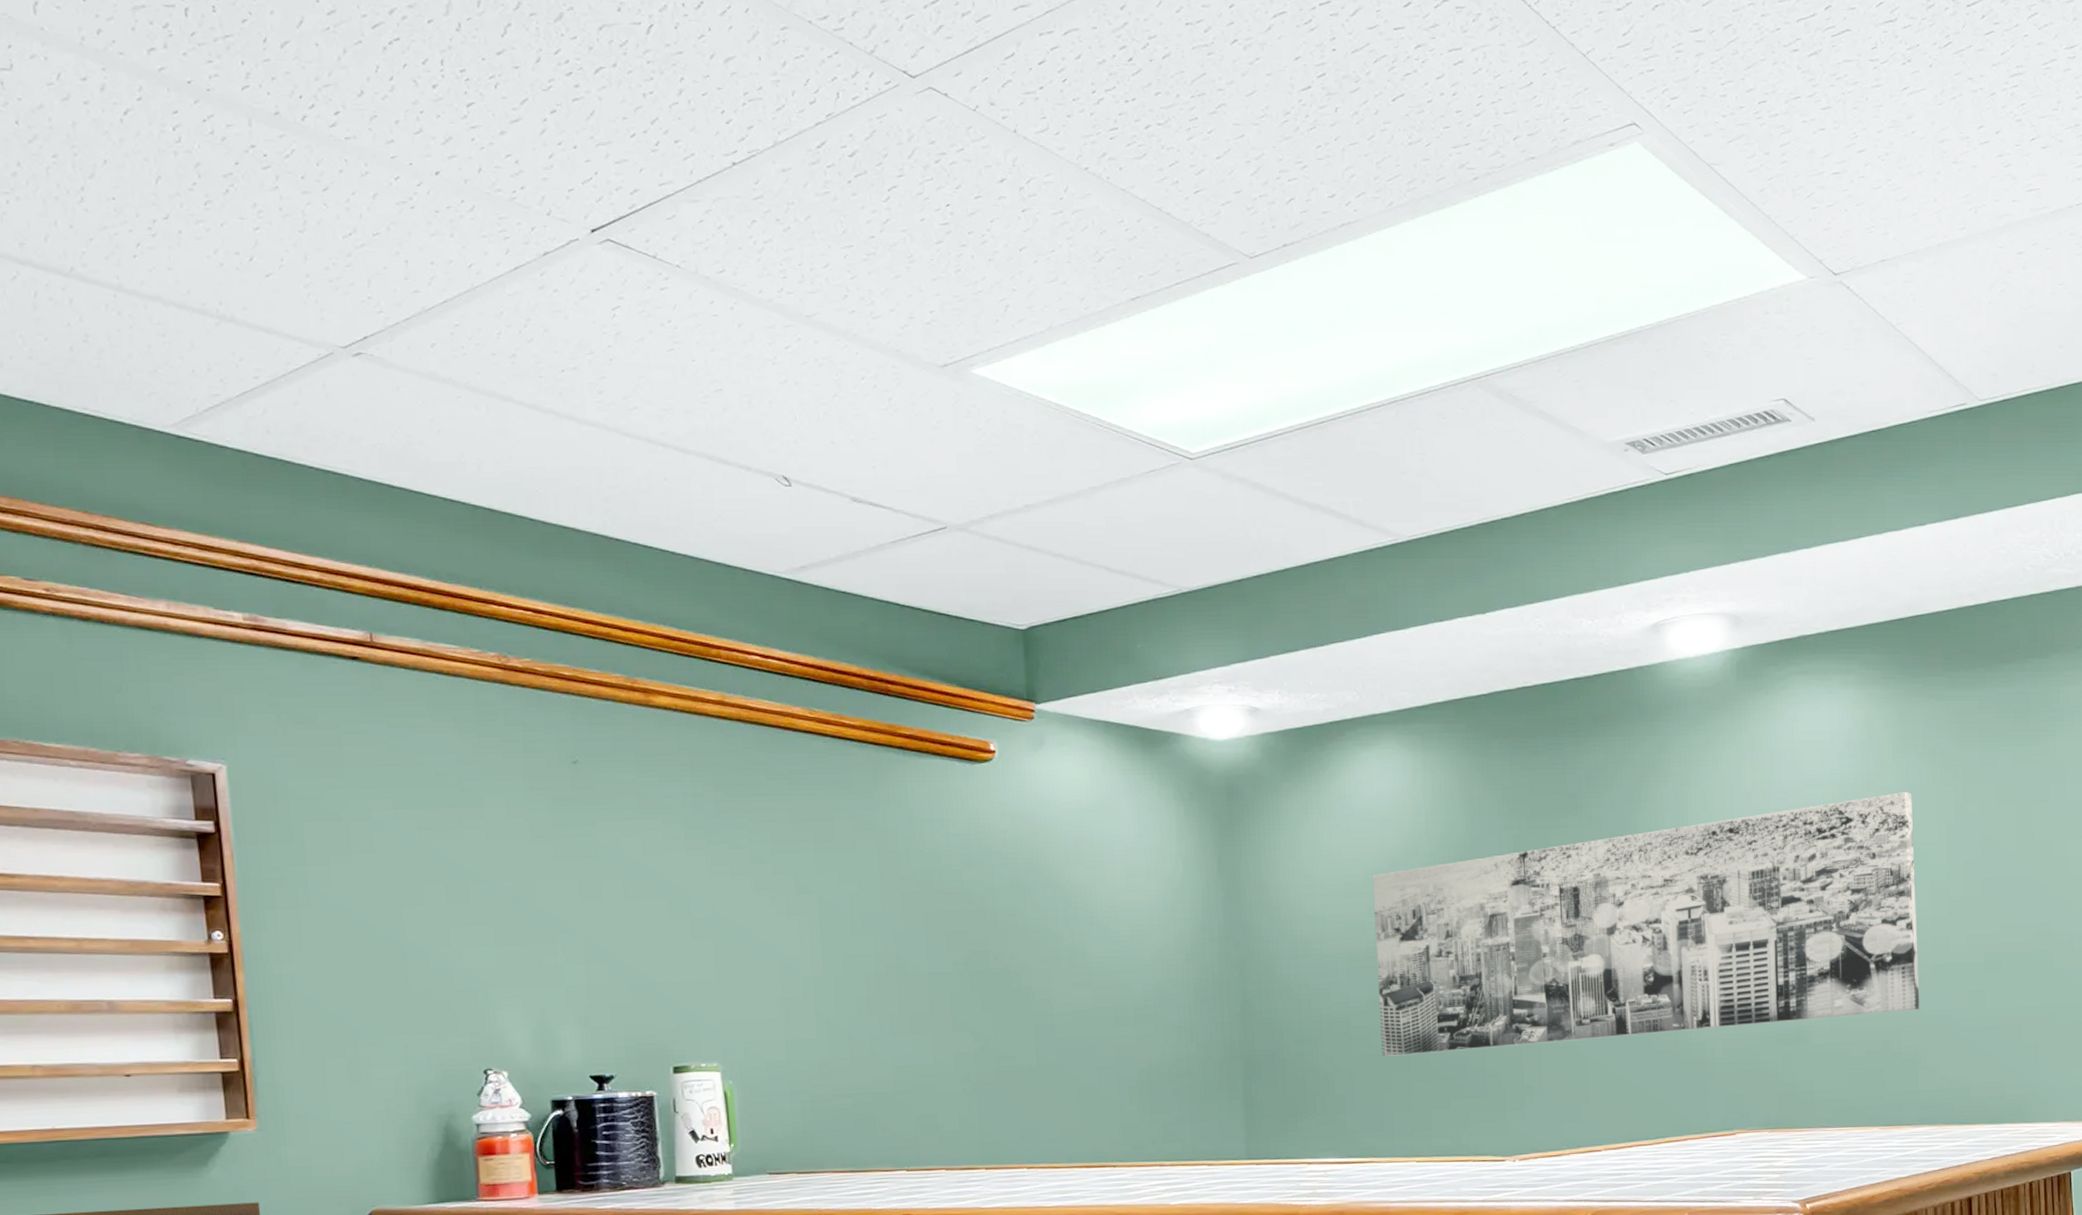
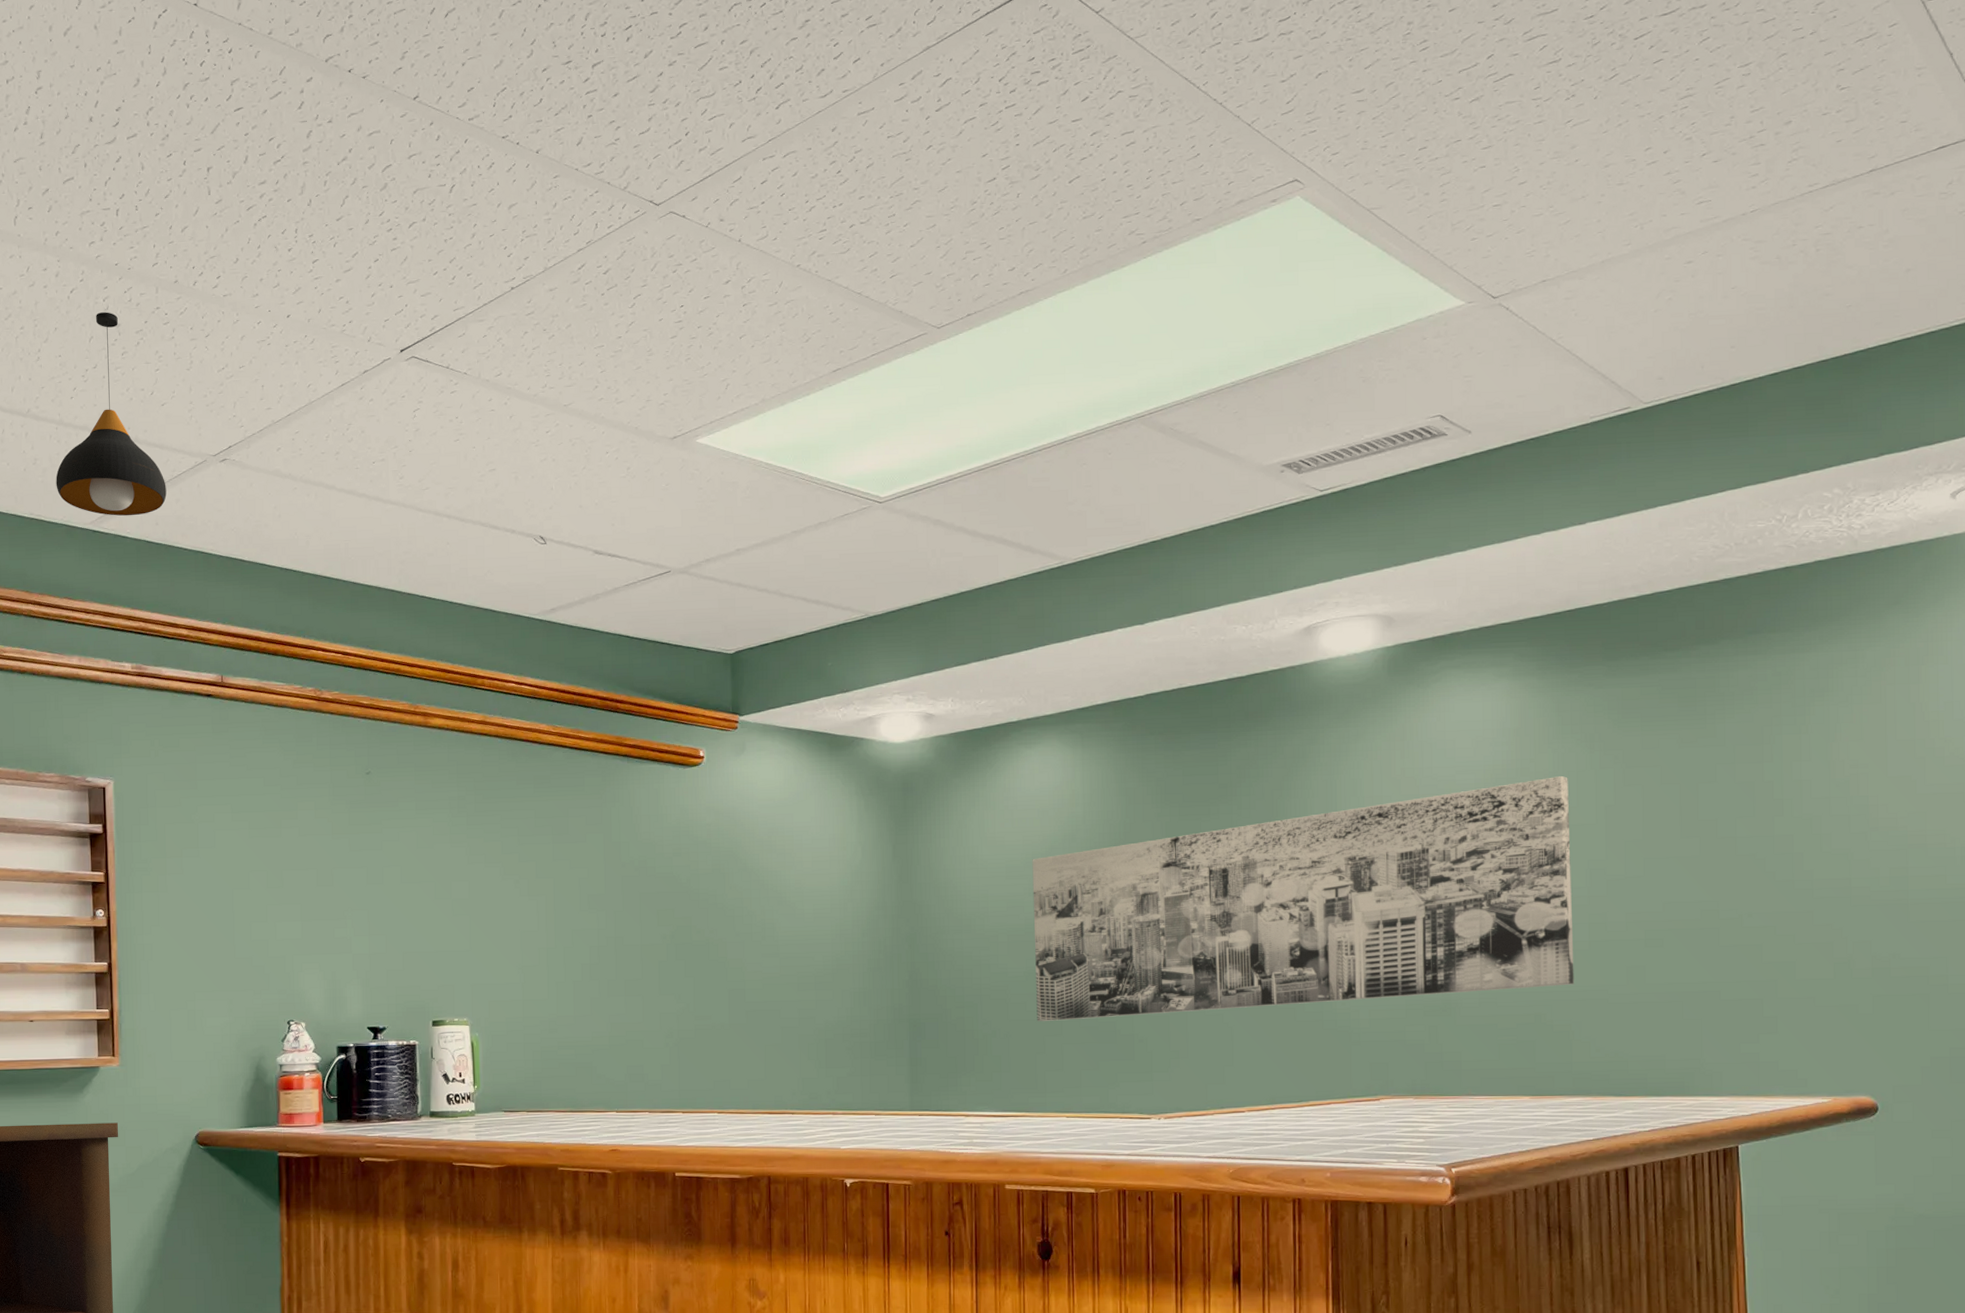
pendant light: none [118,145,280,420] -> present [56,312,167,516]

